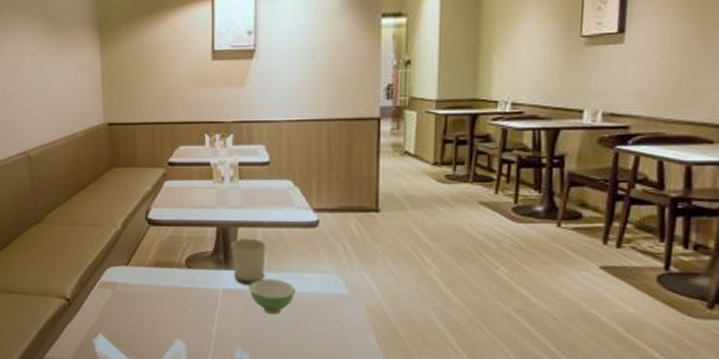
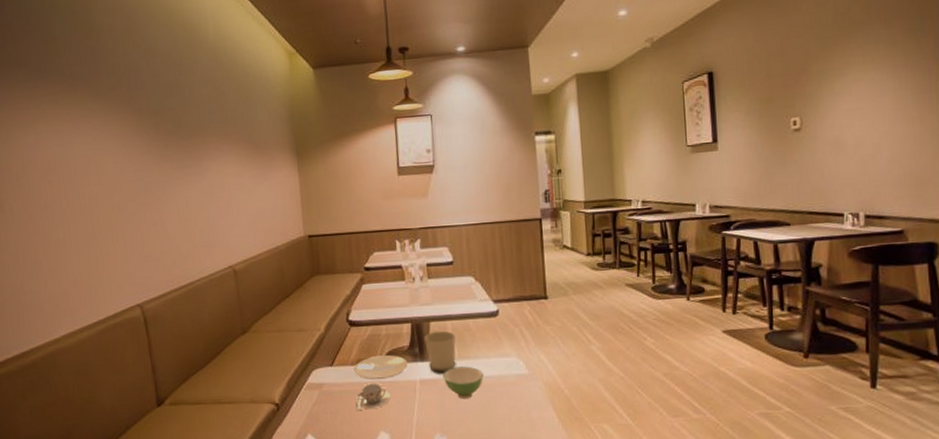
plate: none [151,258,211,284] -> present [354,354,408,379]
teacup: none [151,287,189,316] -> present [355,383,391,411]

